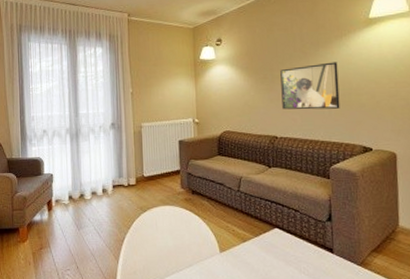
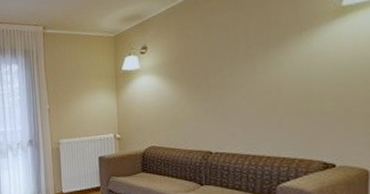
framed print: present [280,62,340,110] -> none [218,63,294,122]

